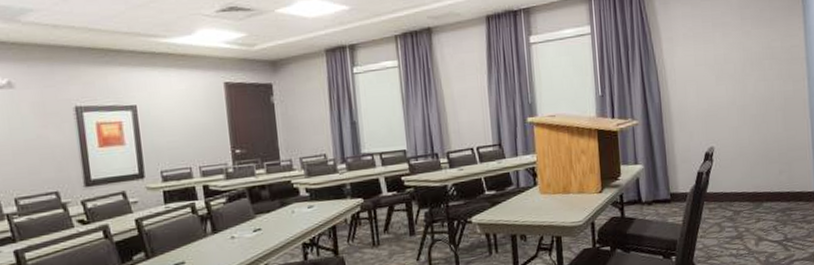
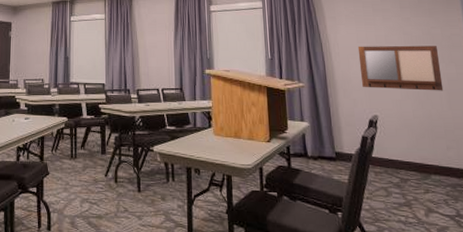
writing board: none [695,61,780,118] -> present [357,45,444,91]

